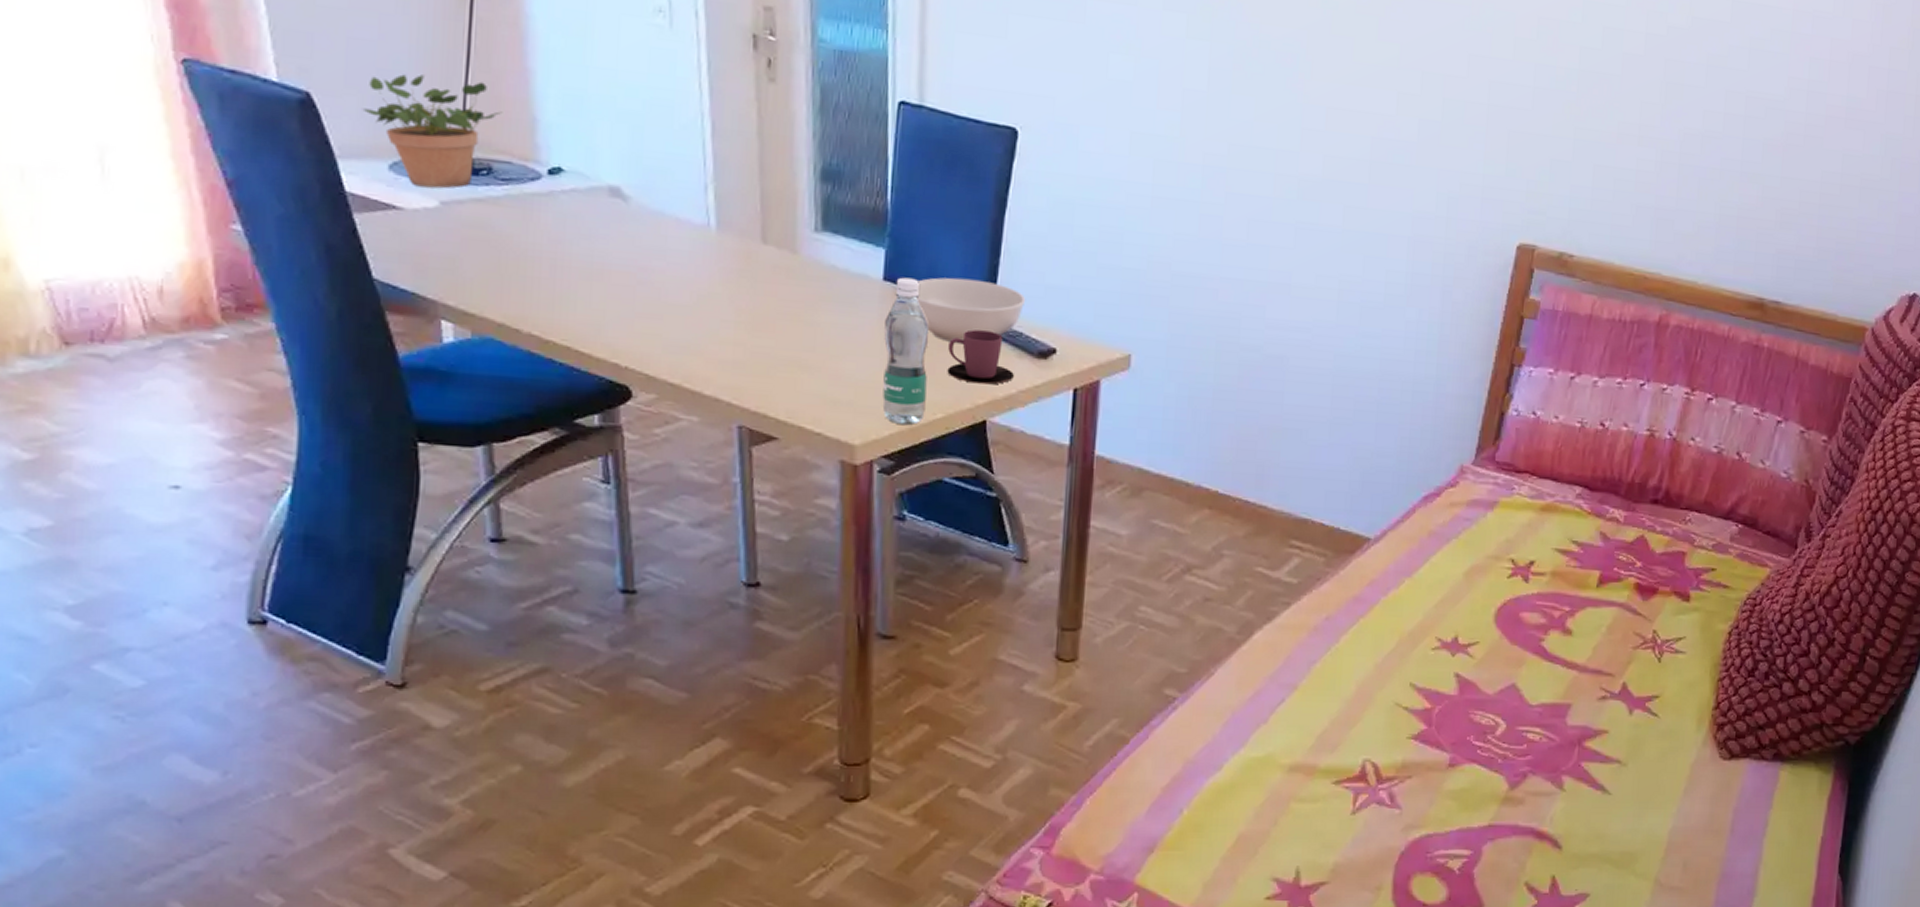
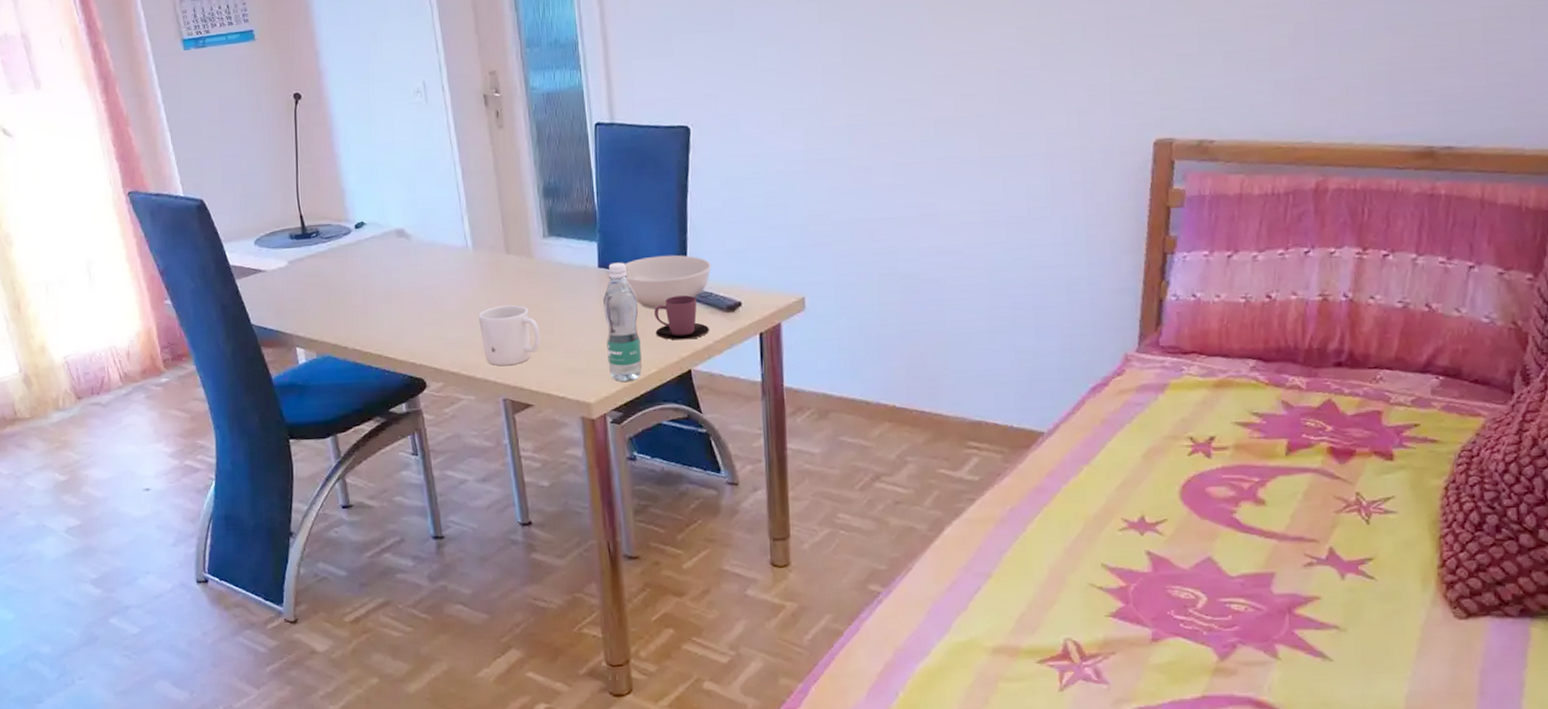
potted plant: present [362,74,503,189] -> none [235,170,322,254]
mug: none [715,306,799,386] -> present [478,304,541,366]

